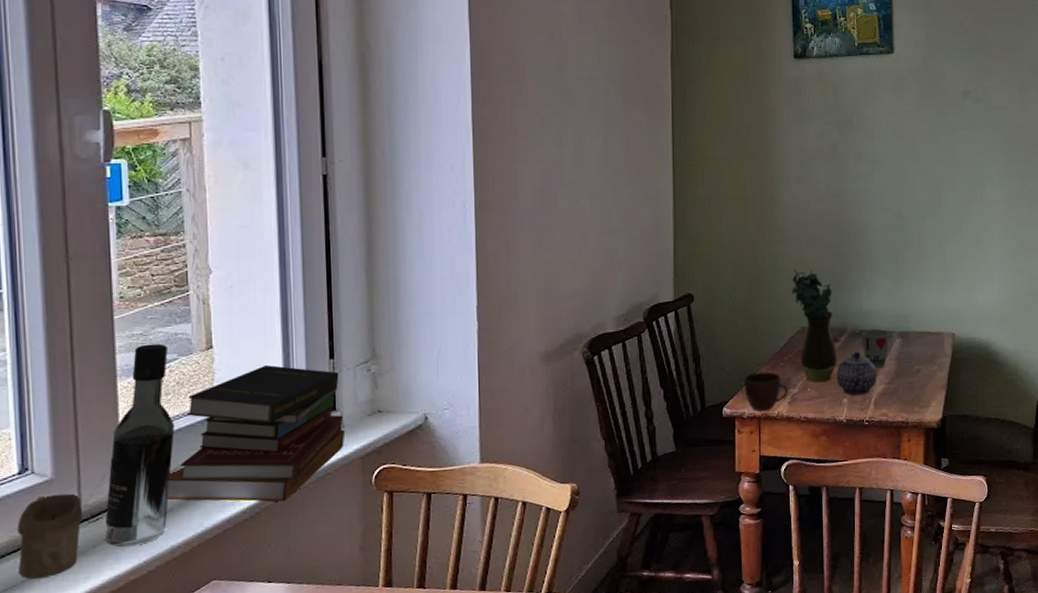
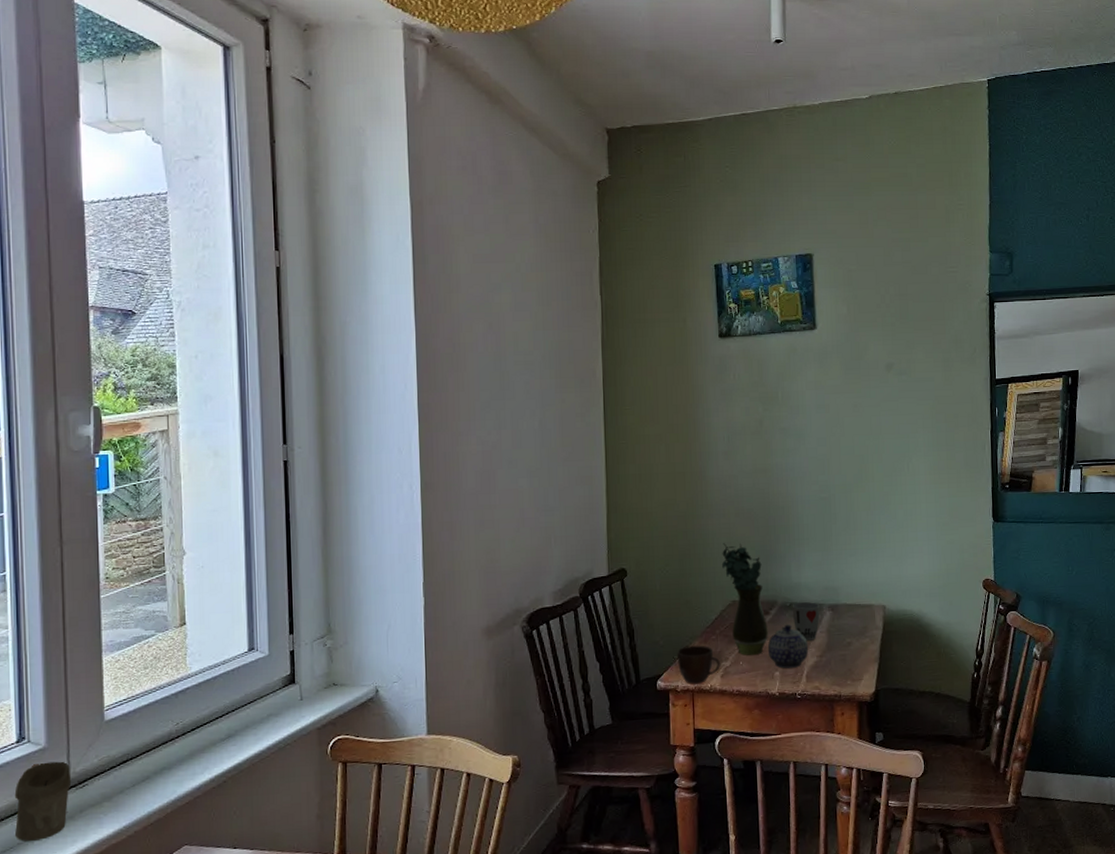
bottle: present [105,344,175,548] -> none [90,621,152,813]
books: present [167,364,346,502] -> none [145,640,304,771]

